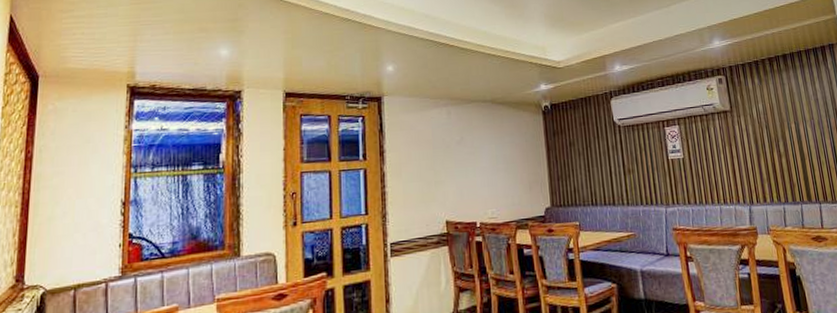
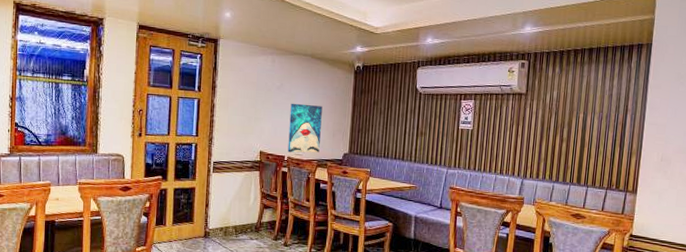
wall art: none [475,156,517,217] -> present [287,103,323,153]

